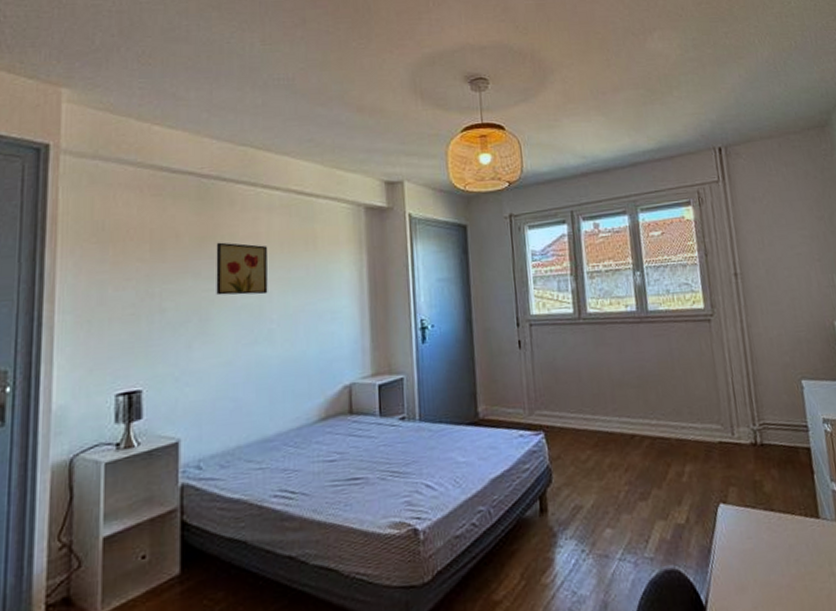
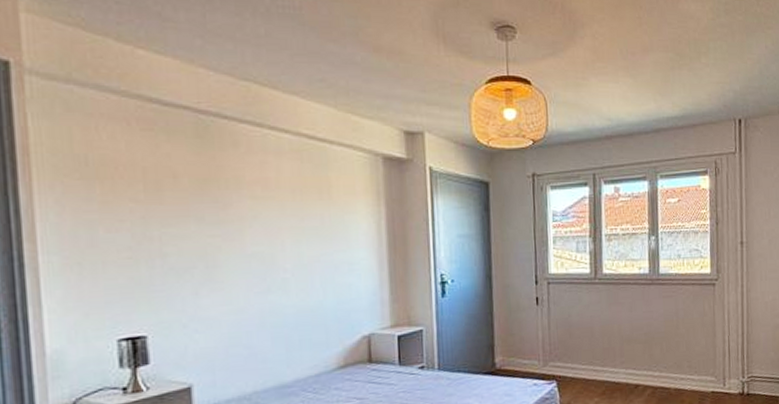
wall art: present [216,242,268,296] -> none [220,186,280,243]

